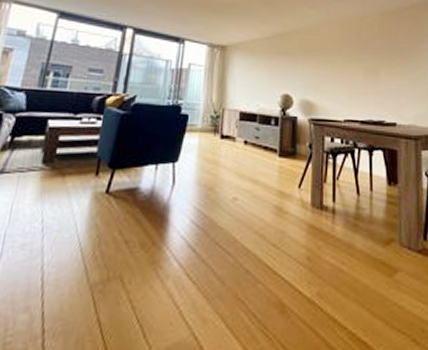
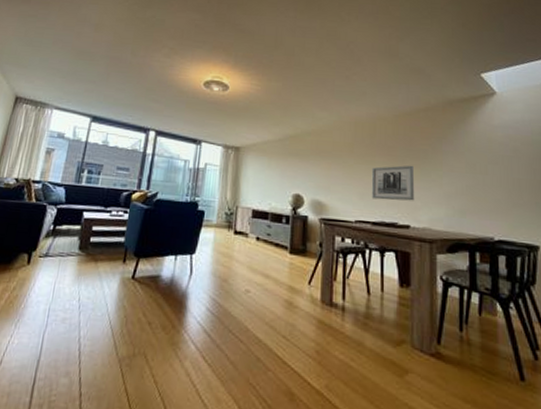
wall art: none [359,63,400,99] -> present [371,165,415,201]

